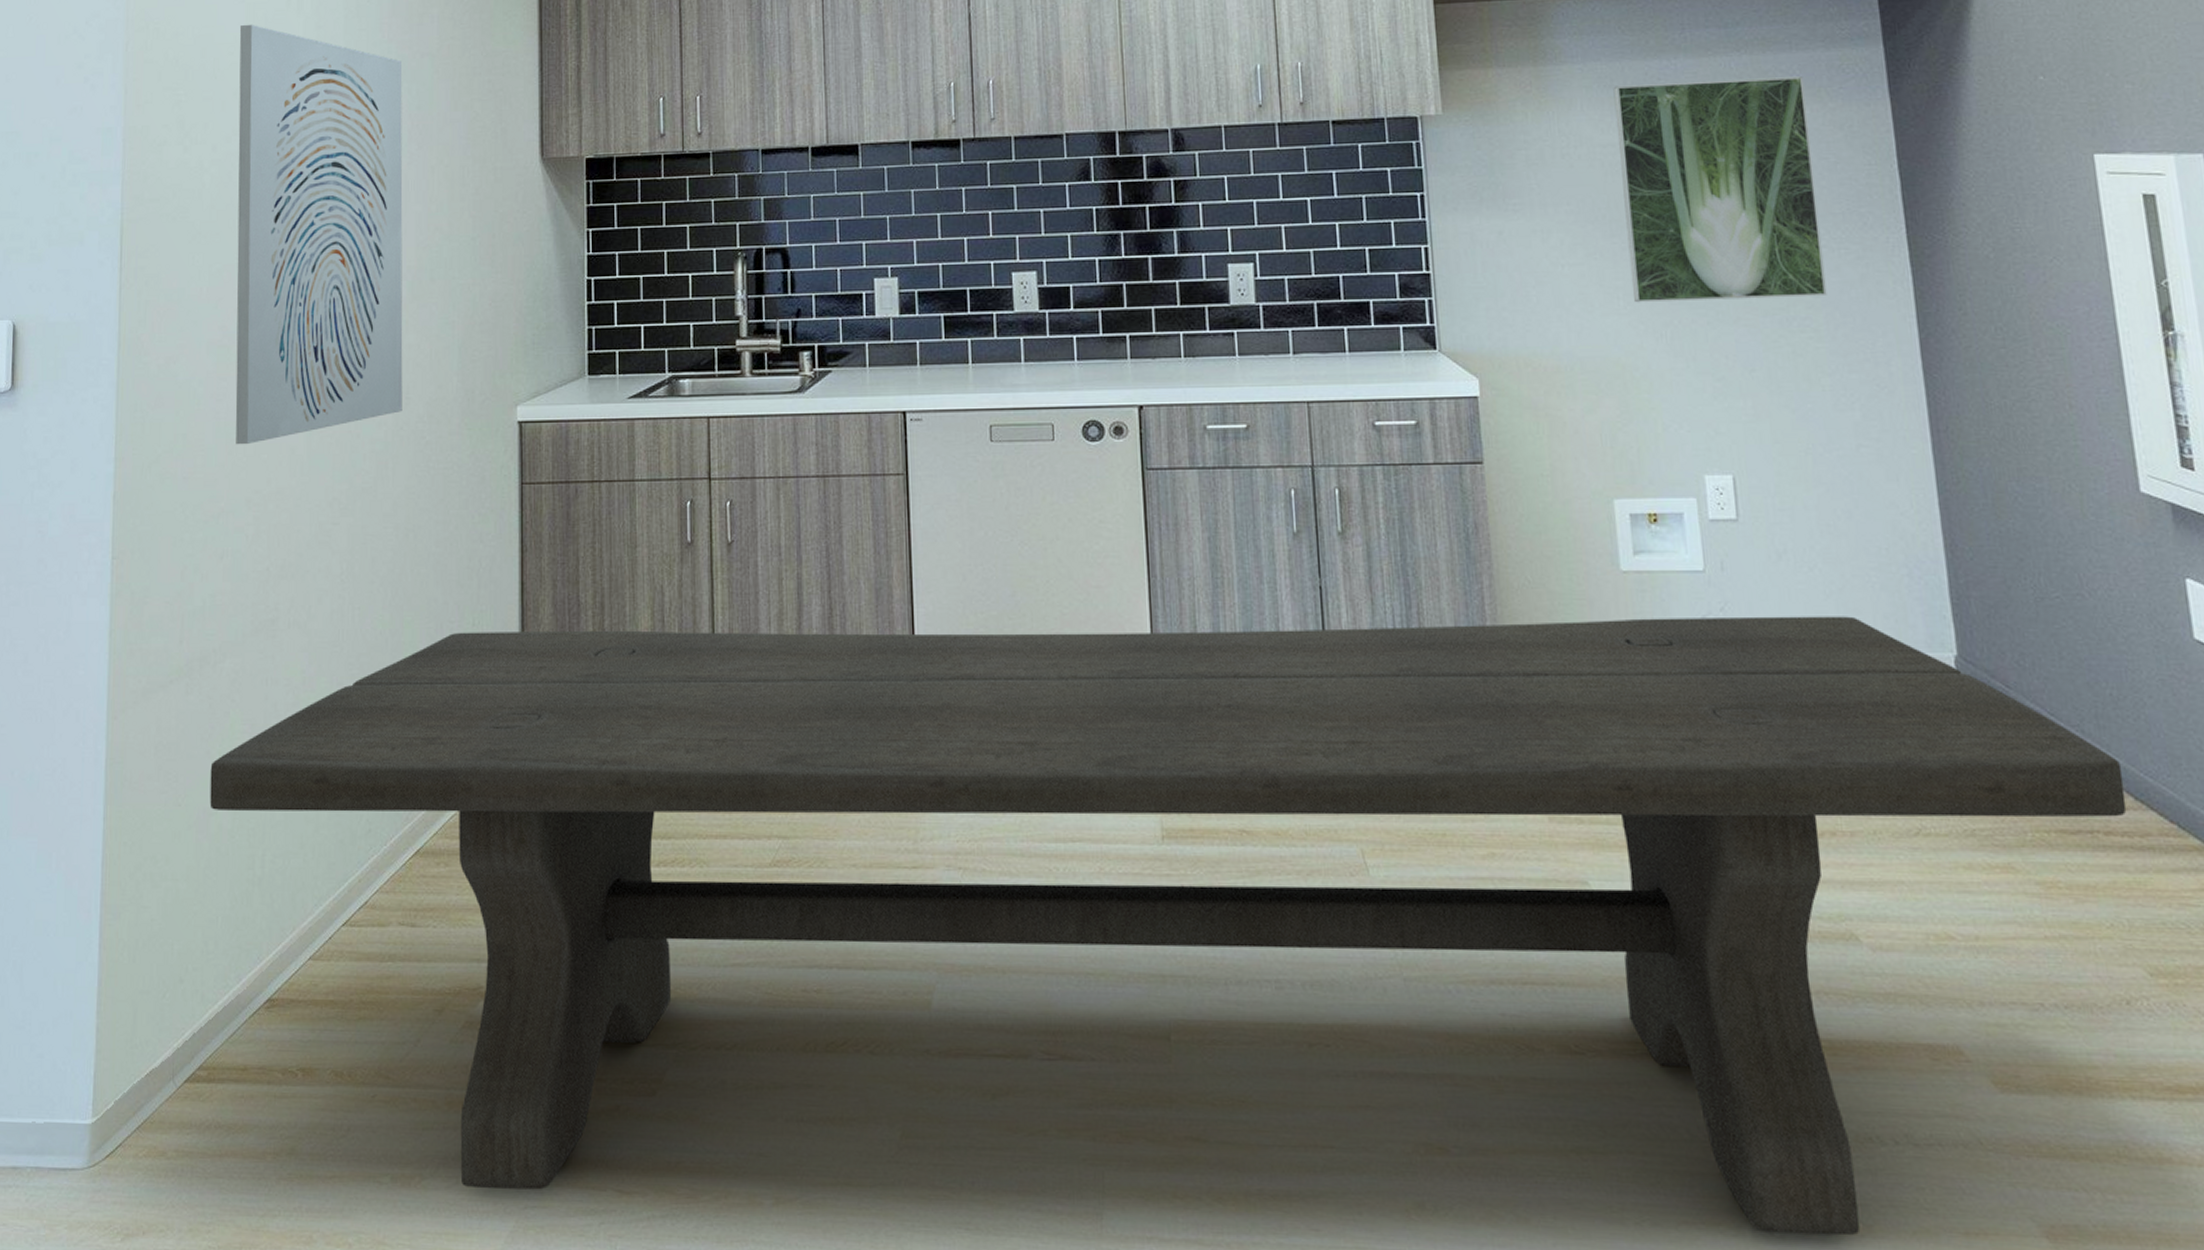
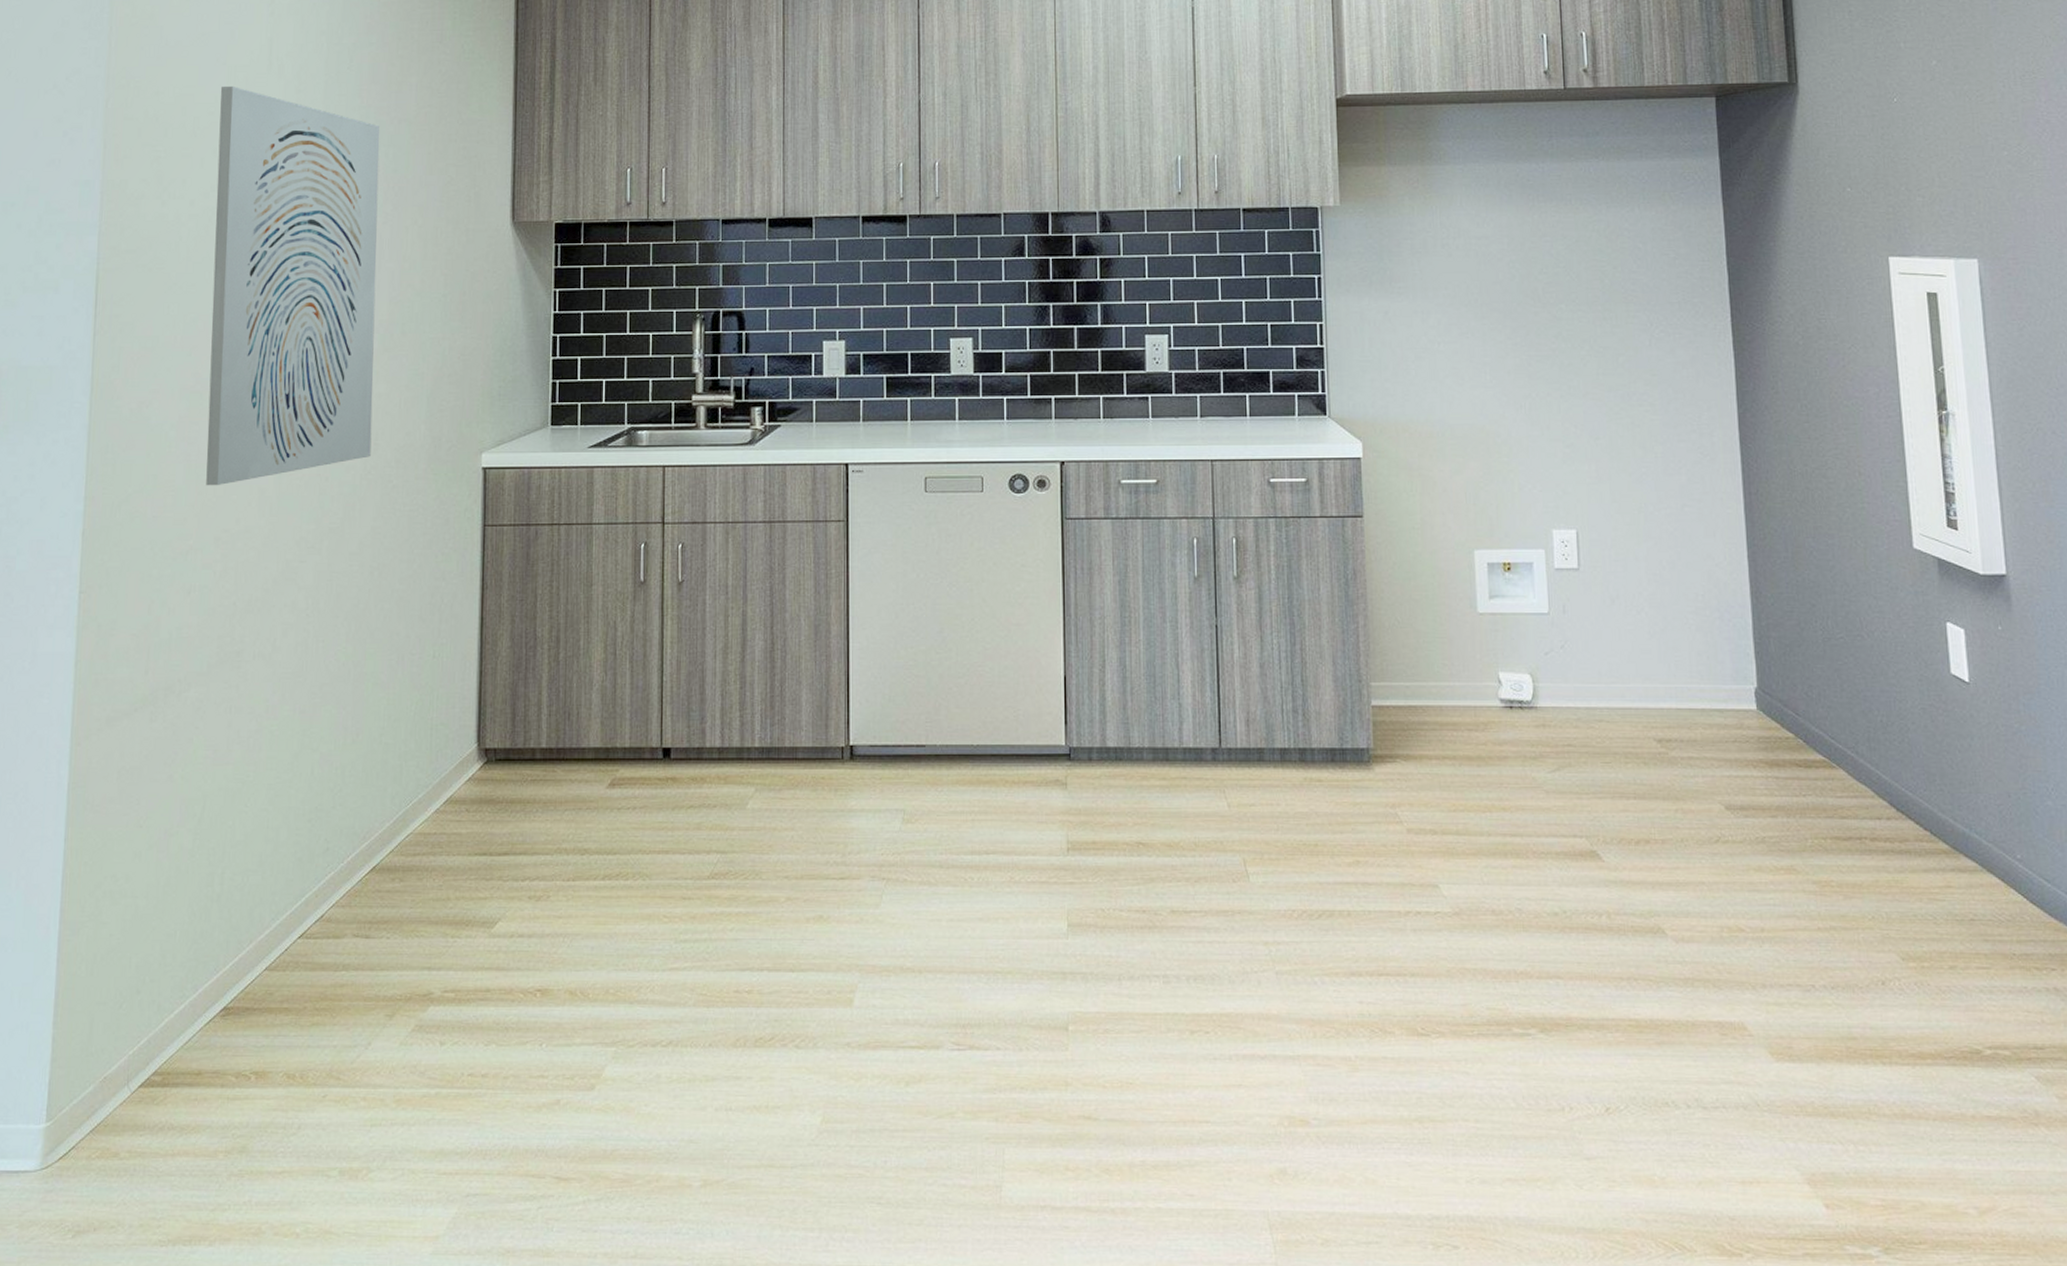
dining table: present [210,616,2127,1236] -> none [171,653,1890,1187]
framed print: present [1613,76,1827,303] -> none [1489,182,1662,378]

